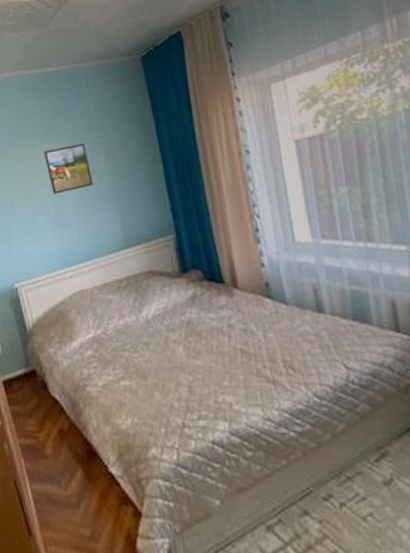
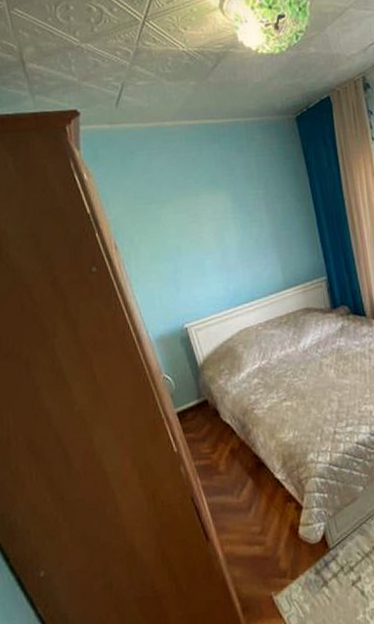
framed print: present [43,144,93,194] -> none [208,195,255,241]

